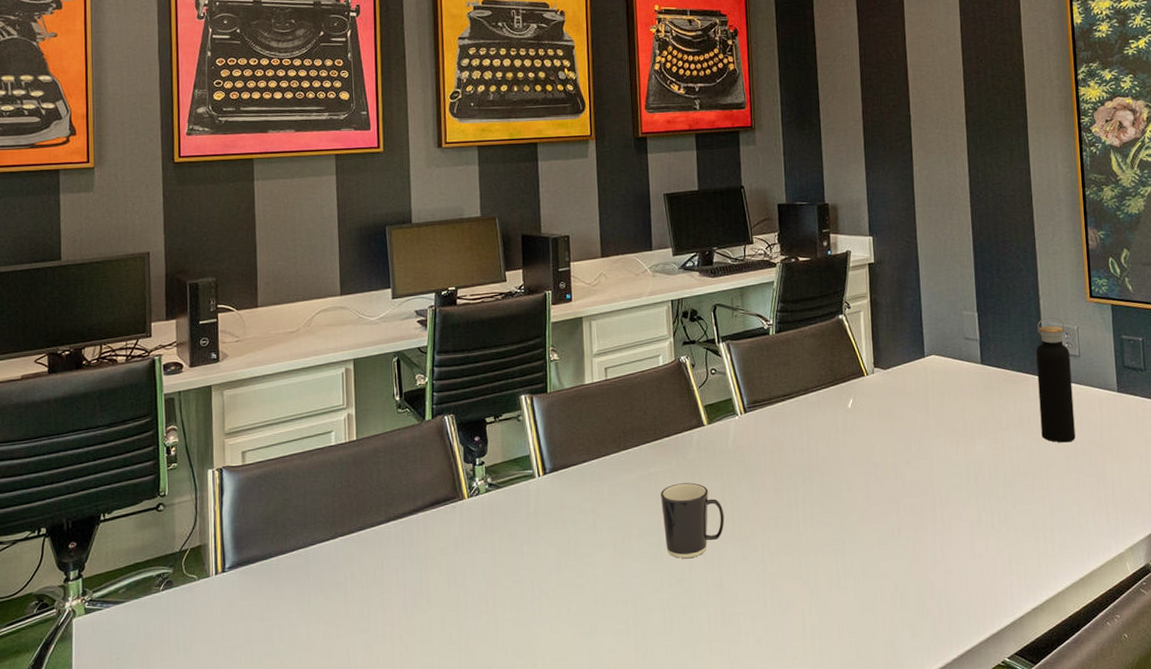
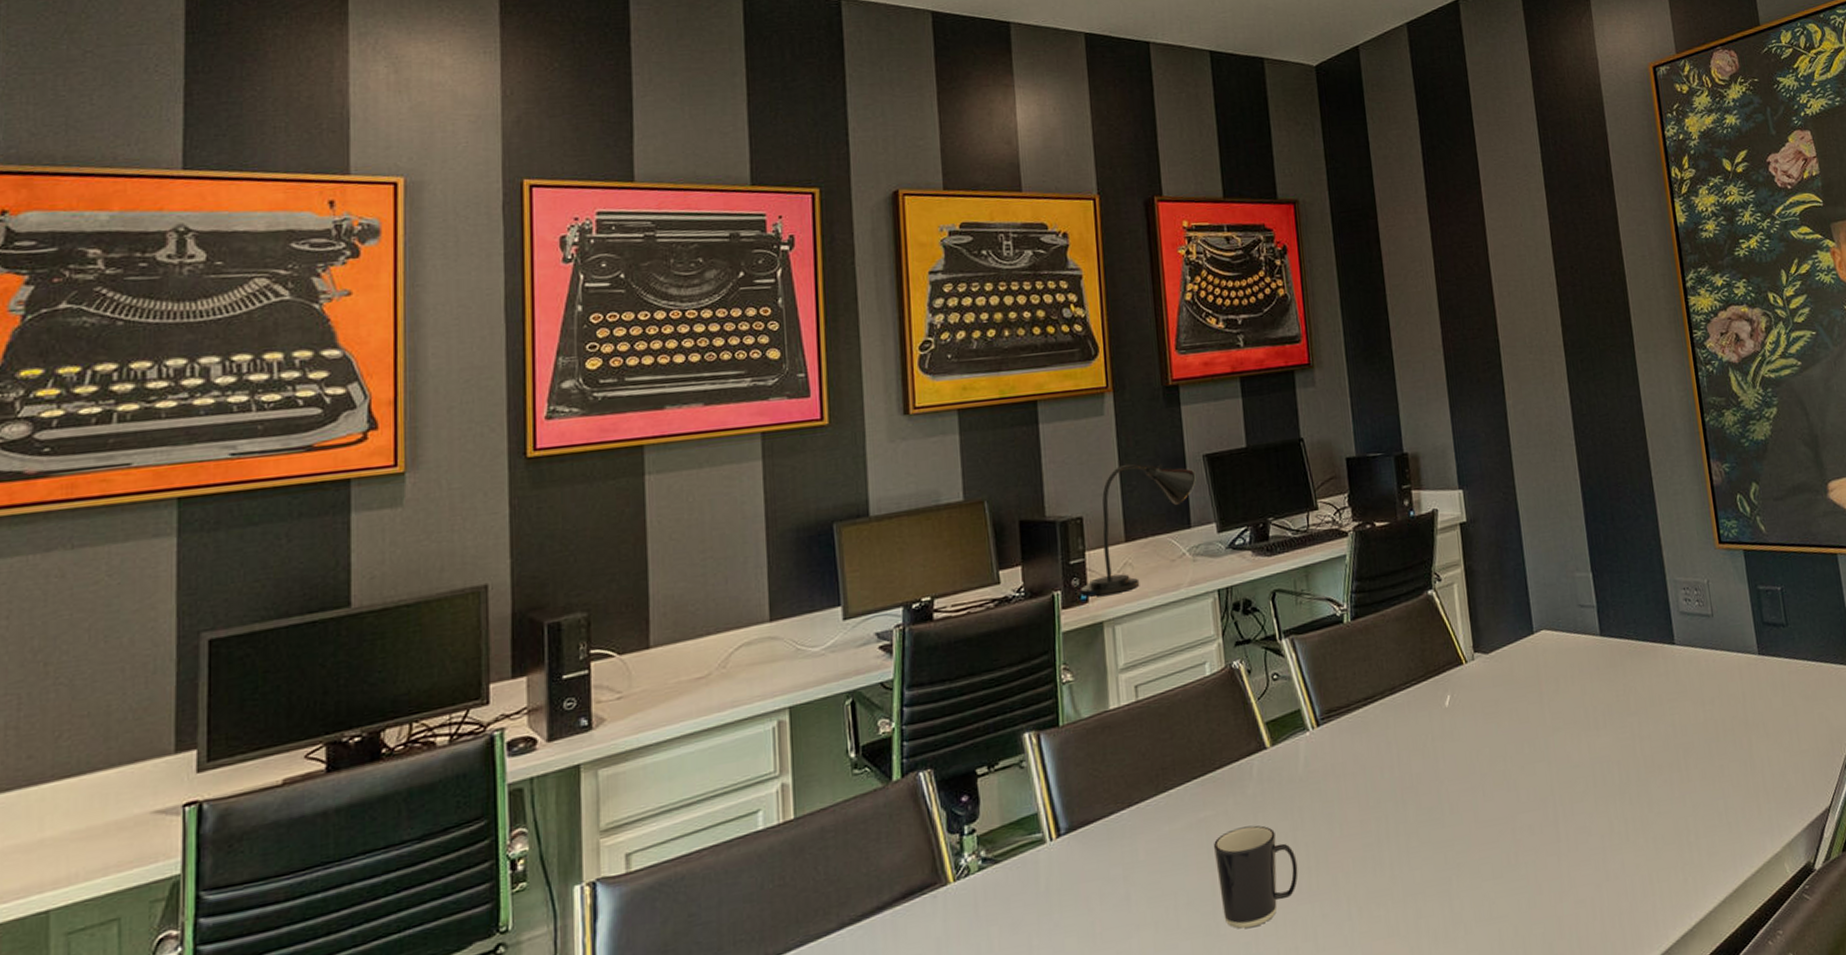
desk lamp: none [564,197,657,298] -> present [1078,463,1196,598]
water bottle: present [1036,316,1076,443] -> none [1662,570,1716,724]

